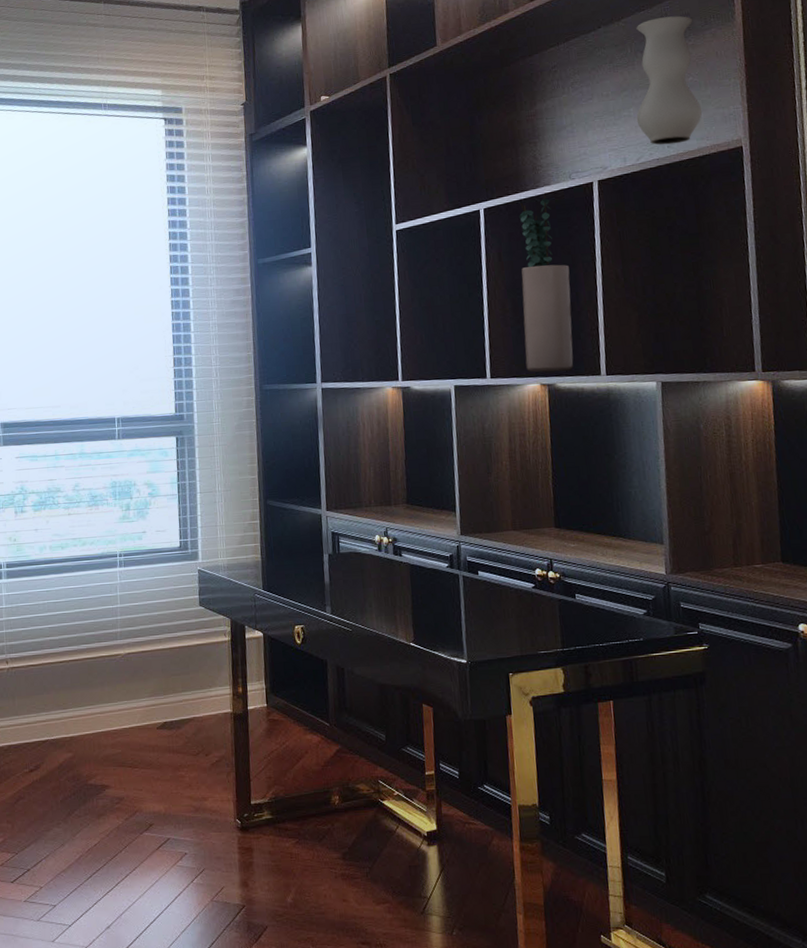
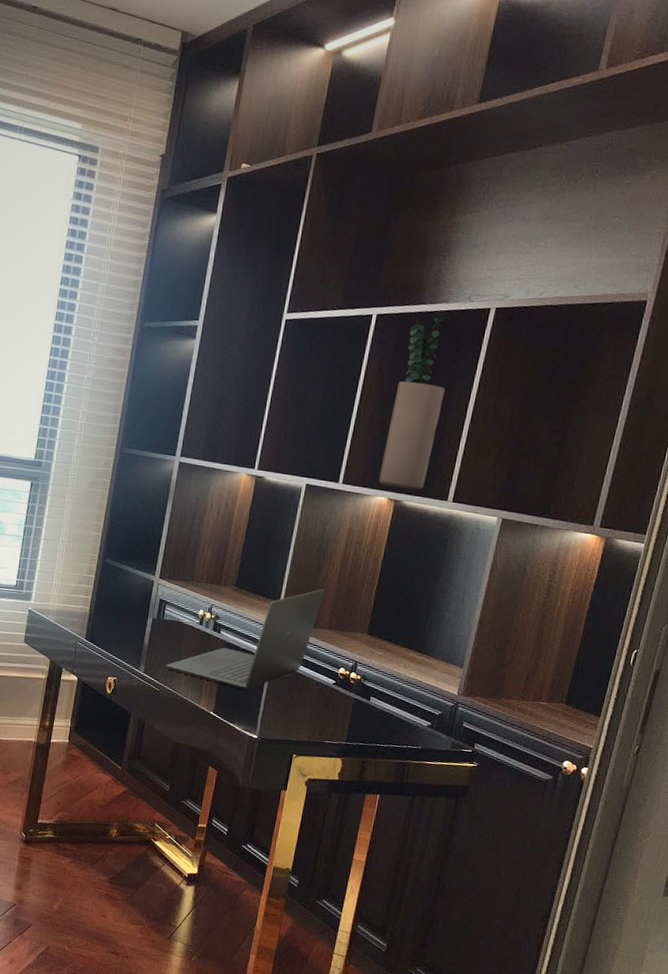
laptop: none [352,489,501,613] -> present [165,588,326,691]
vase: present [636,15,703,146] -> none [550,147,637,286]

